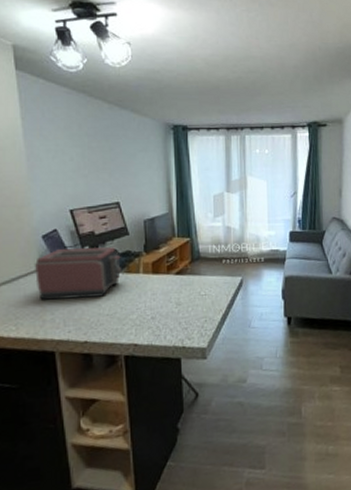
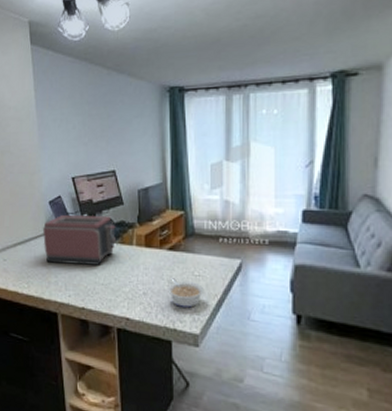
legume: none [175,300,211,326] -> present [166,278,205,308]

